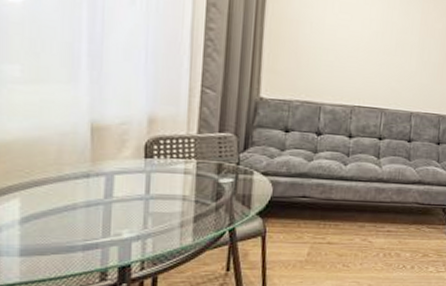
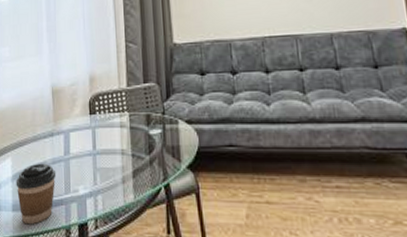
coffee cup: none [26,205,91,270] -> present [16,163,56,225]

